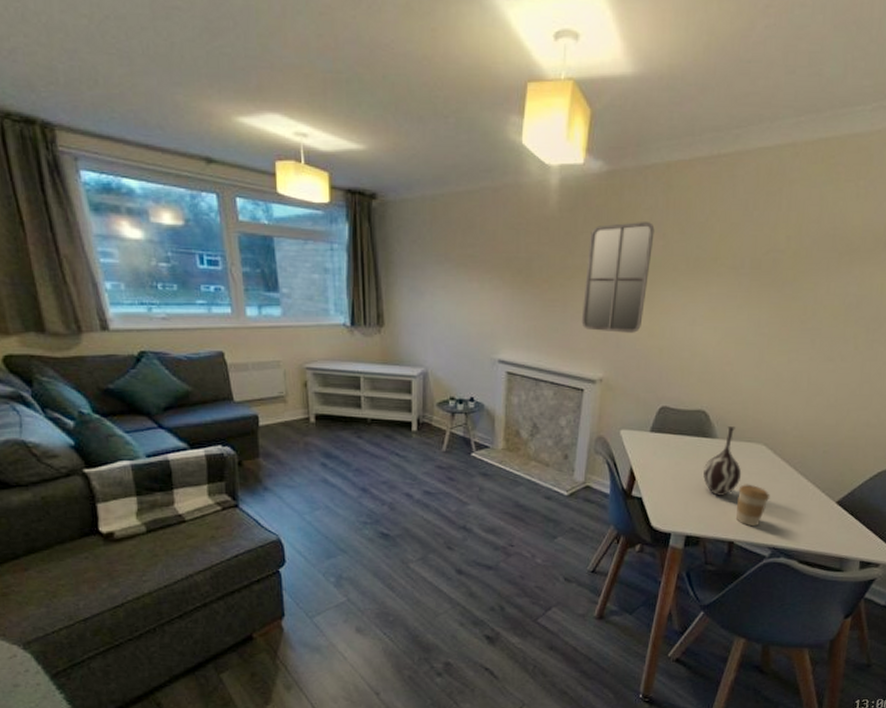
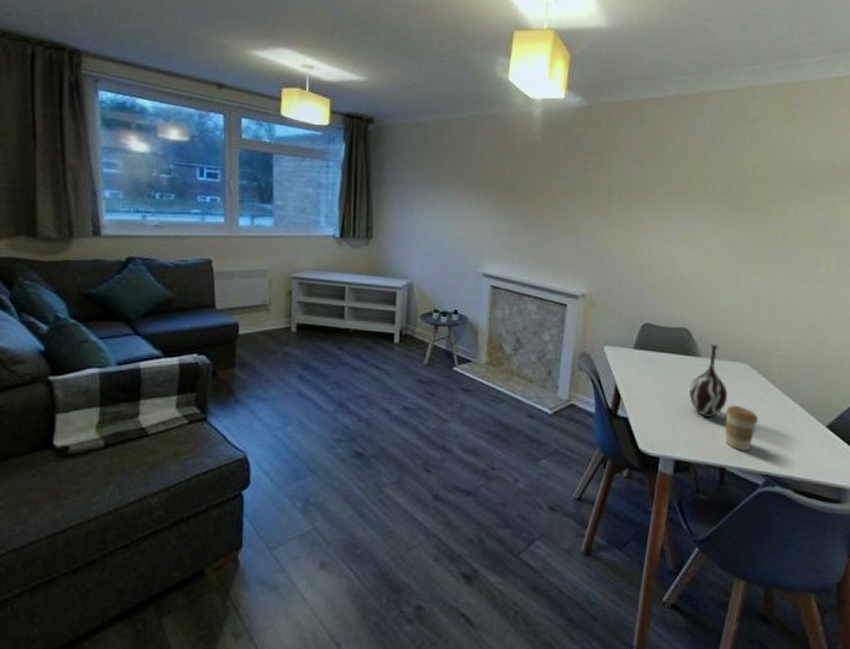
home mirror: present [581,222,655,333] -> none [564,150,631,251]

